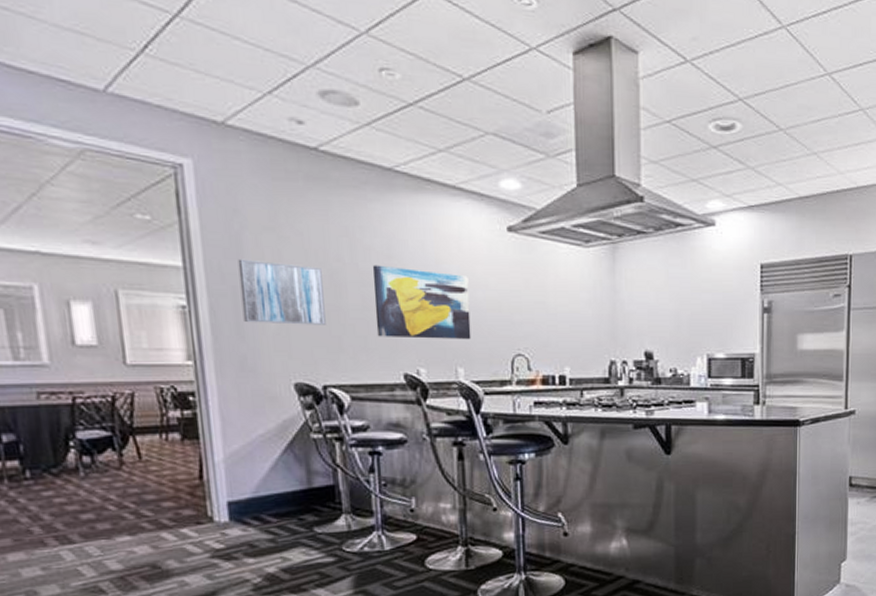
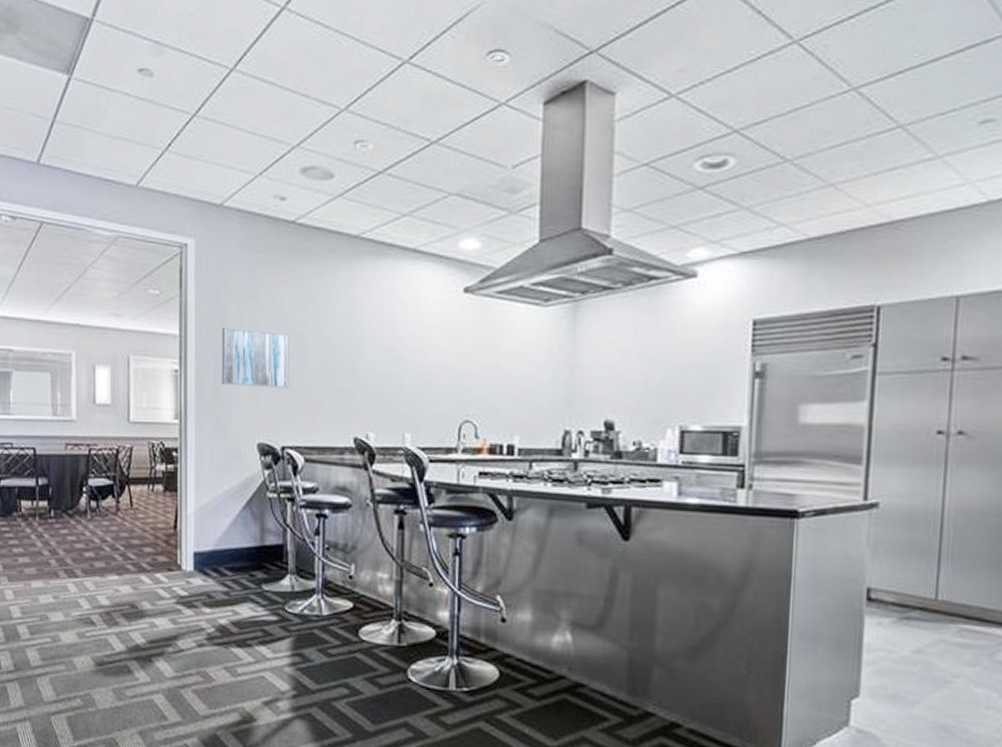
wall art: present [372,265,471,340] -> none [332,330,422,405]

